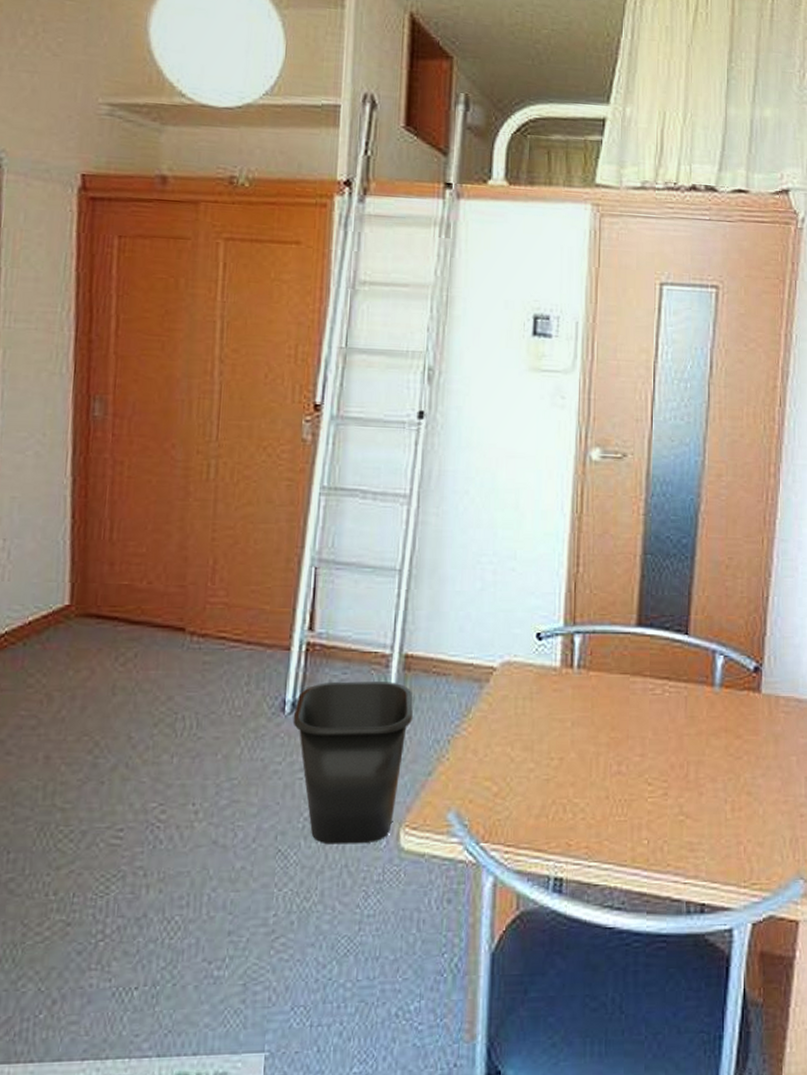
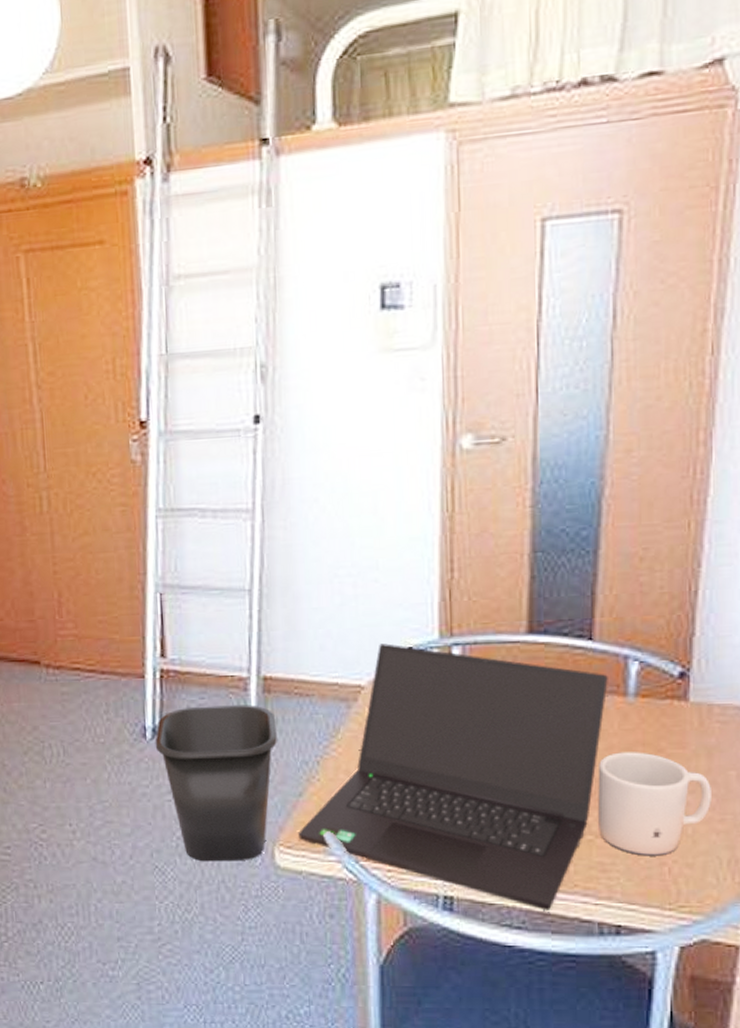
laptop: none [424,628,700,890] -> present [298,643,608,910]
mug: none [688,737,779,836] -> present [597,752,713,856]

